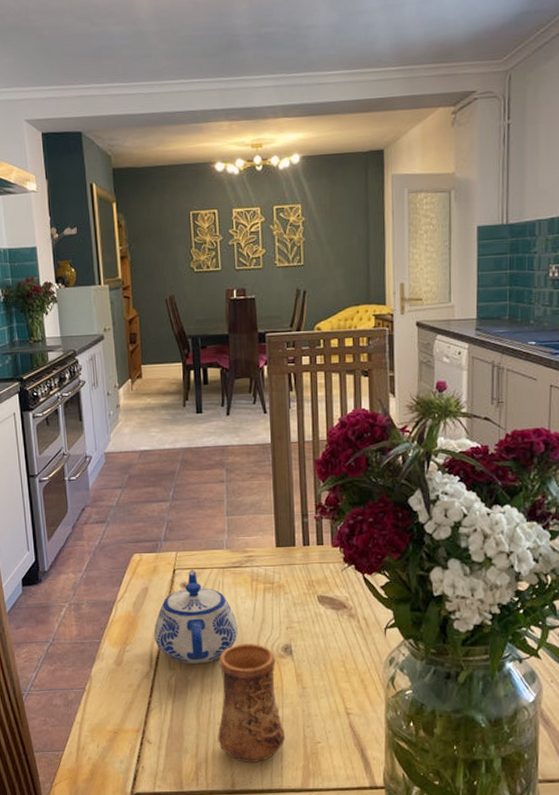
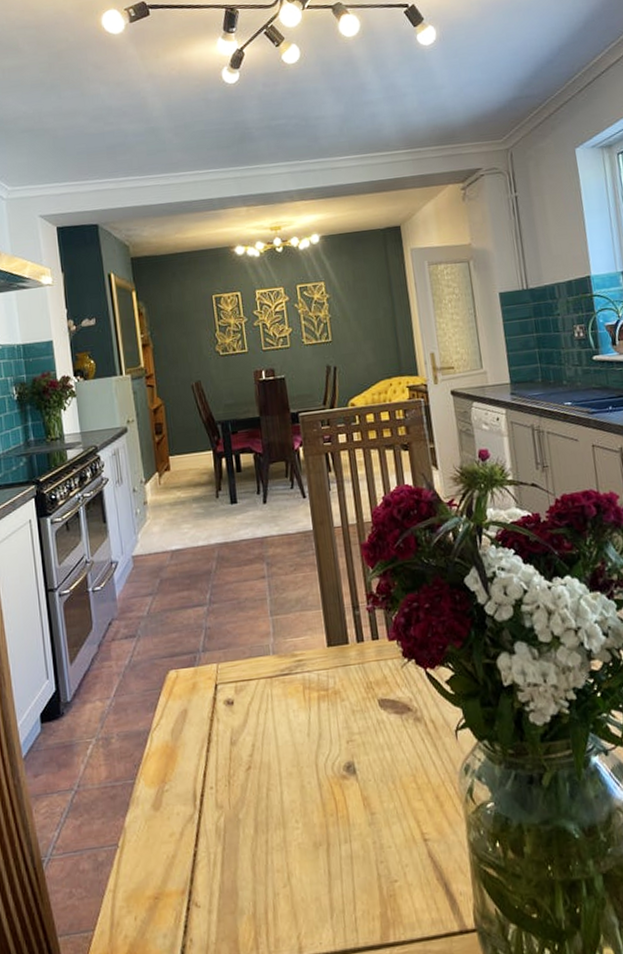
teapot: present [153,570,239,664] -> none [196,683,294,799]
cup: present [218,642,286,763] -> none [273,764,357,919]

